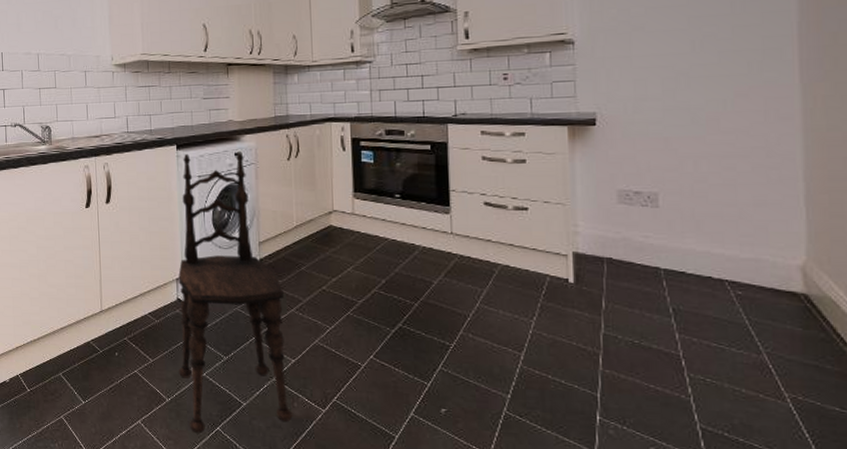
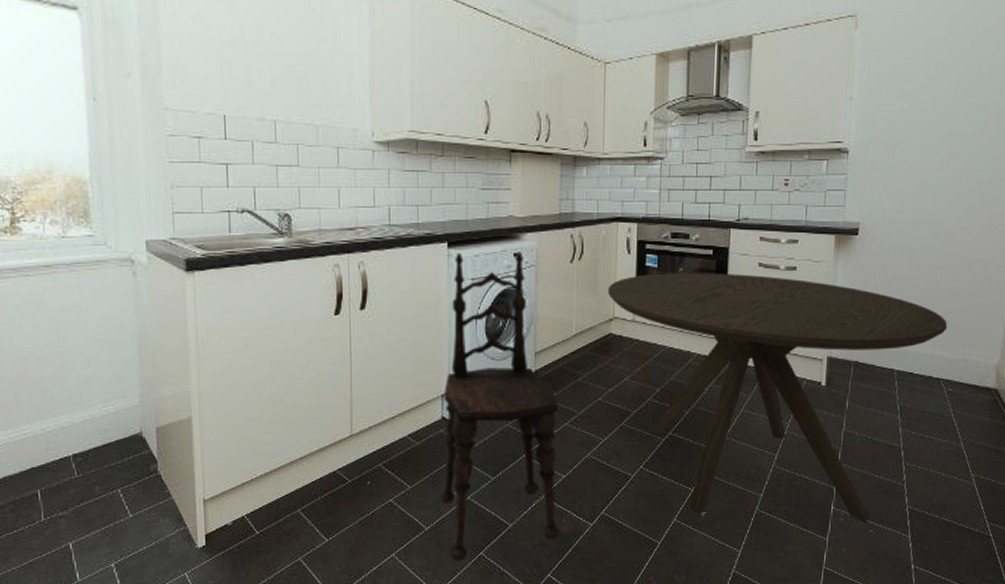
dining table: none [326,167,726,439] -> present [608,273,948,523]

